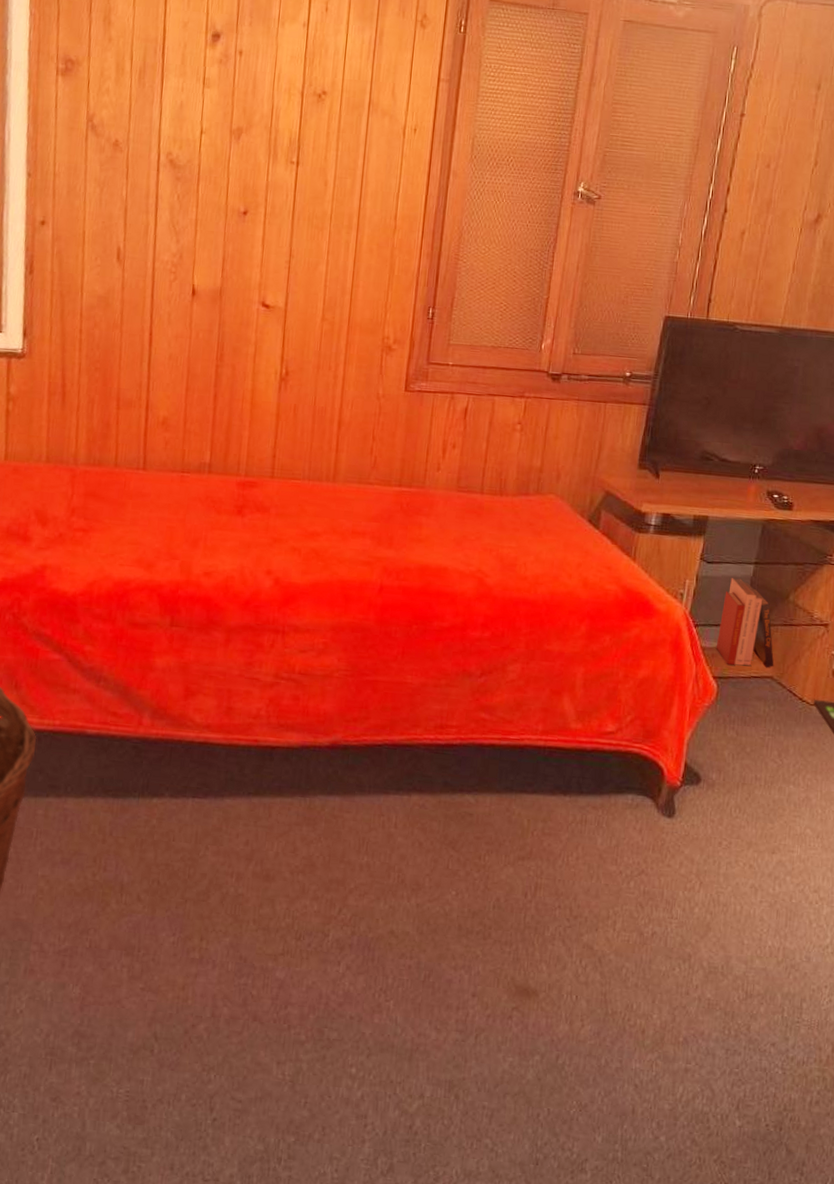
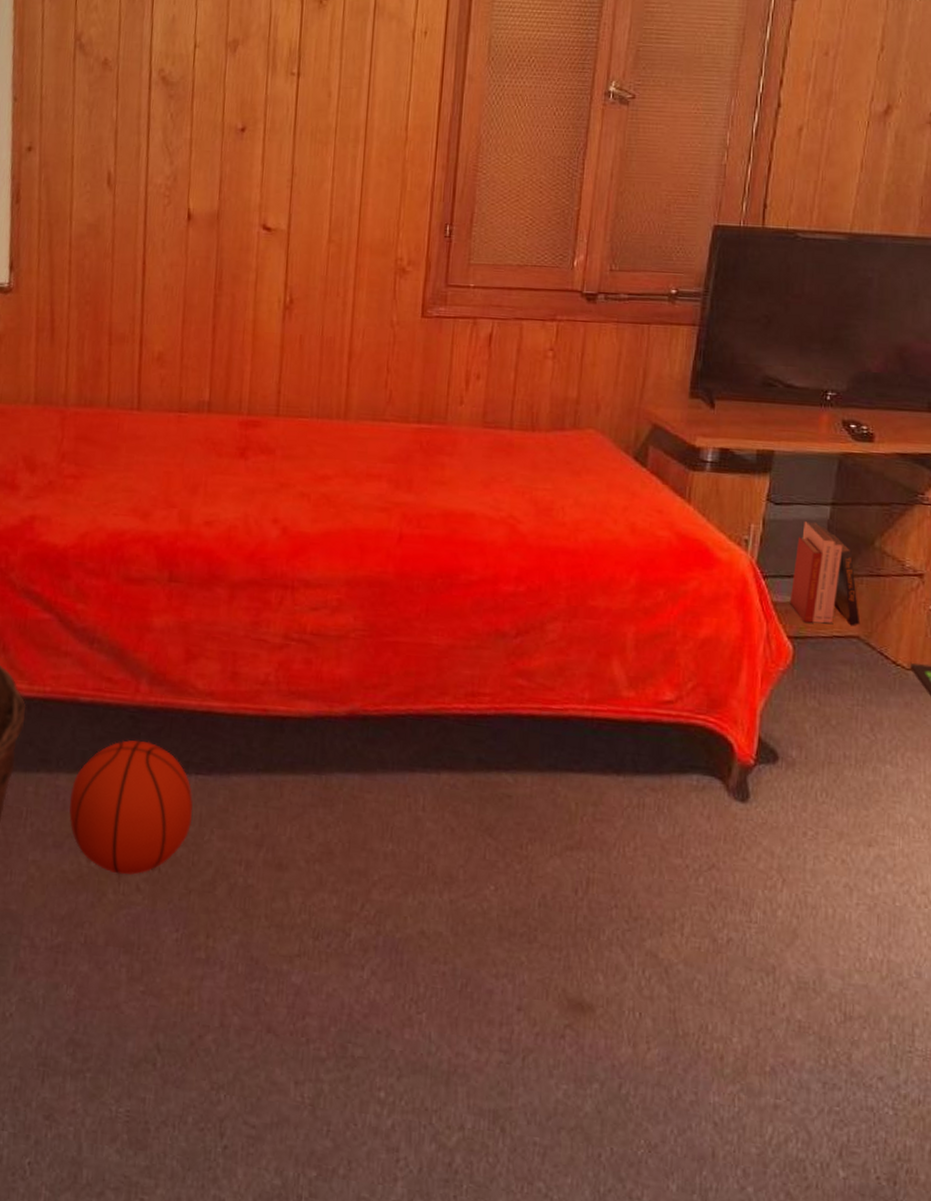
basketball: none [76,767,191,888] -> present [69,740,194,876]

